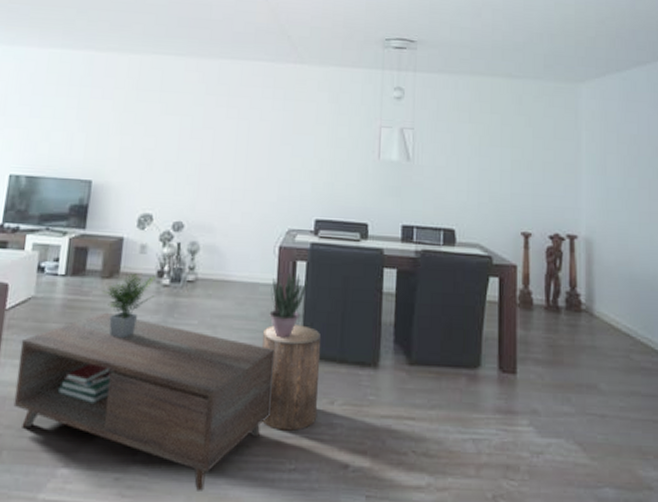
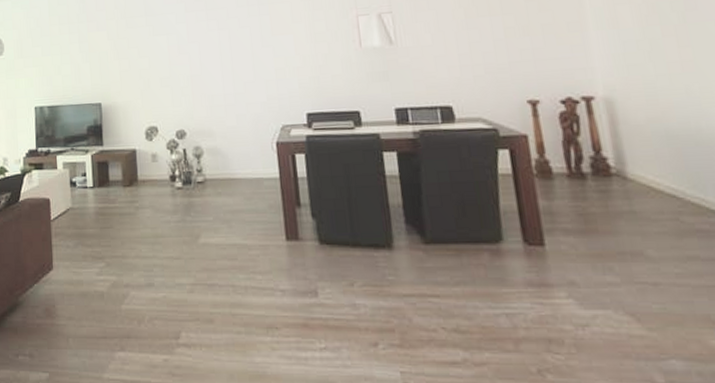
coffee table: present [13,273,276,491] -> none [68,180,295,370]
stool: present [261,325,322,431] -> none [273,213,339,312]
potted plant: present [269,272,308,338] -> none [275,165,309,227]

